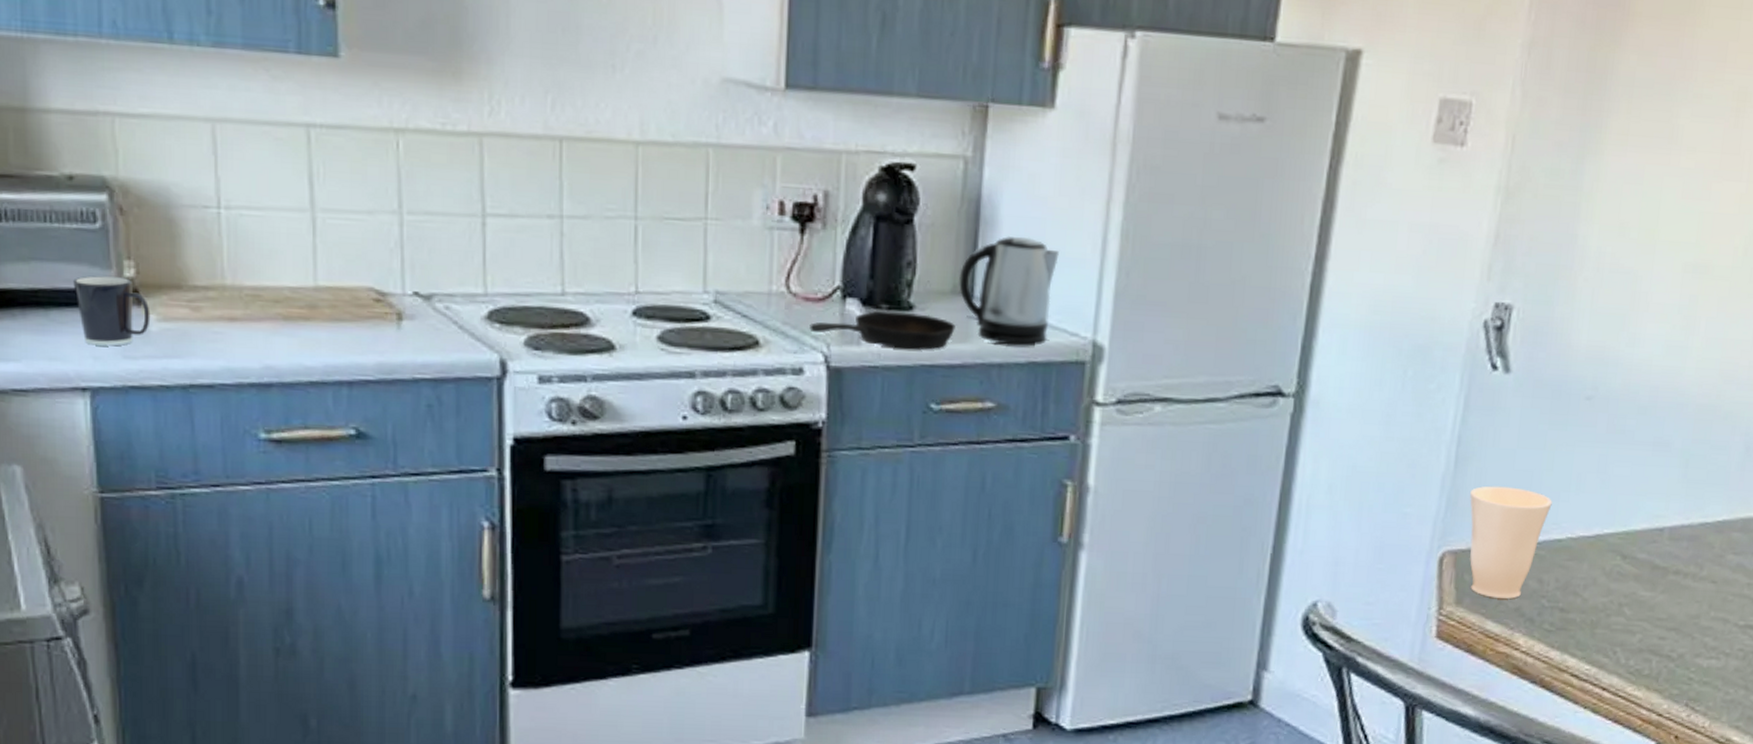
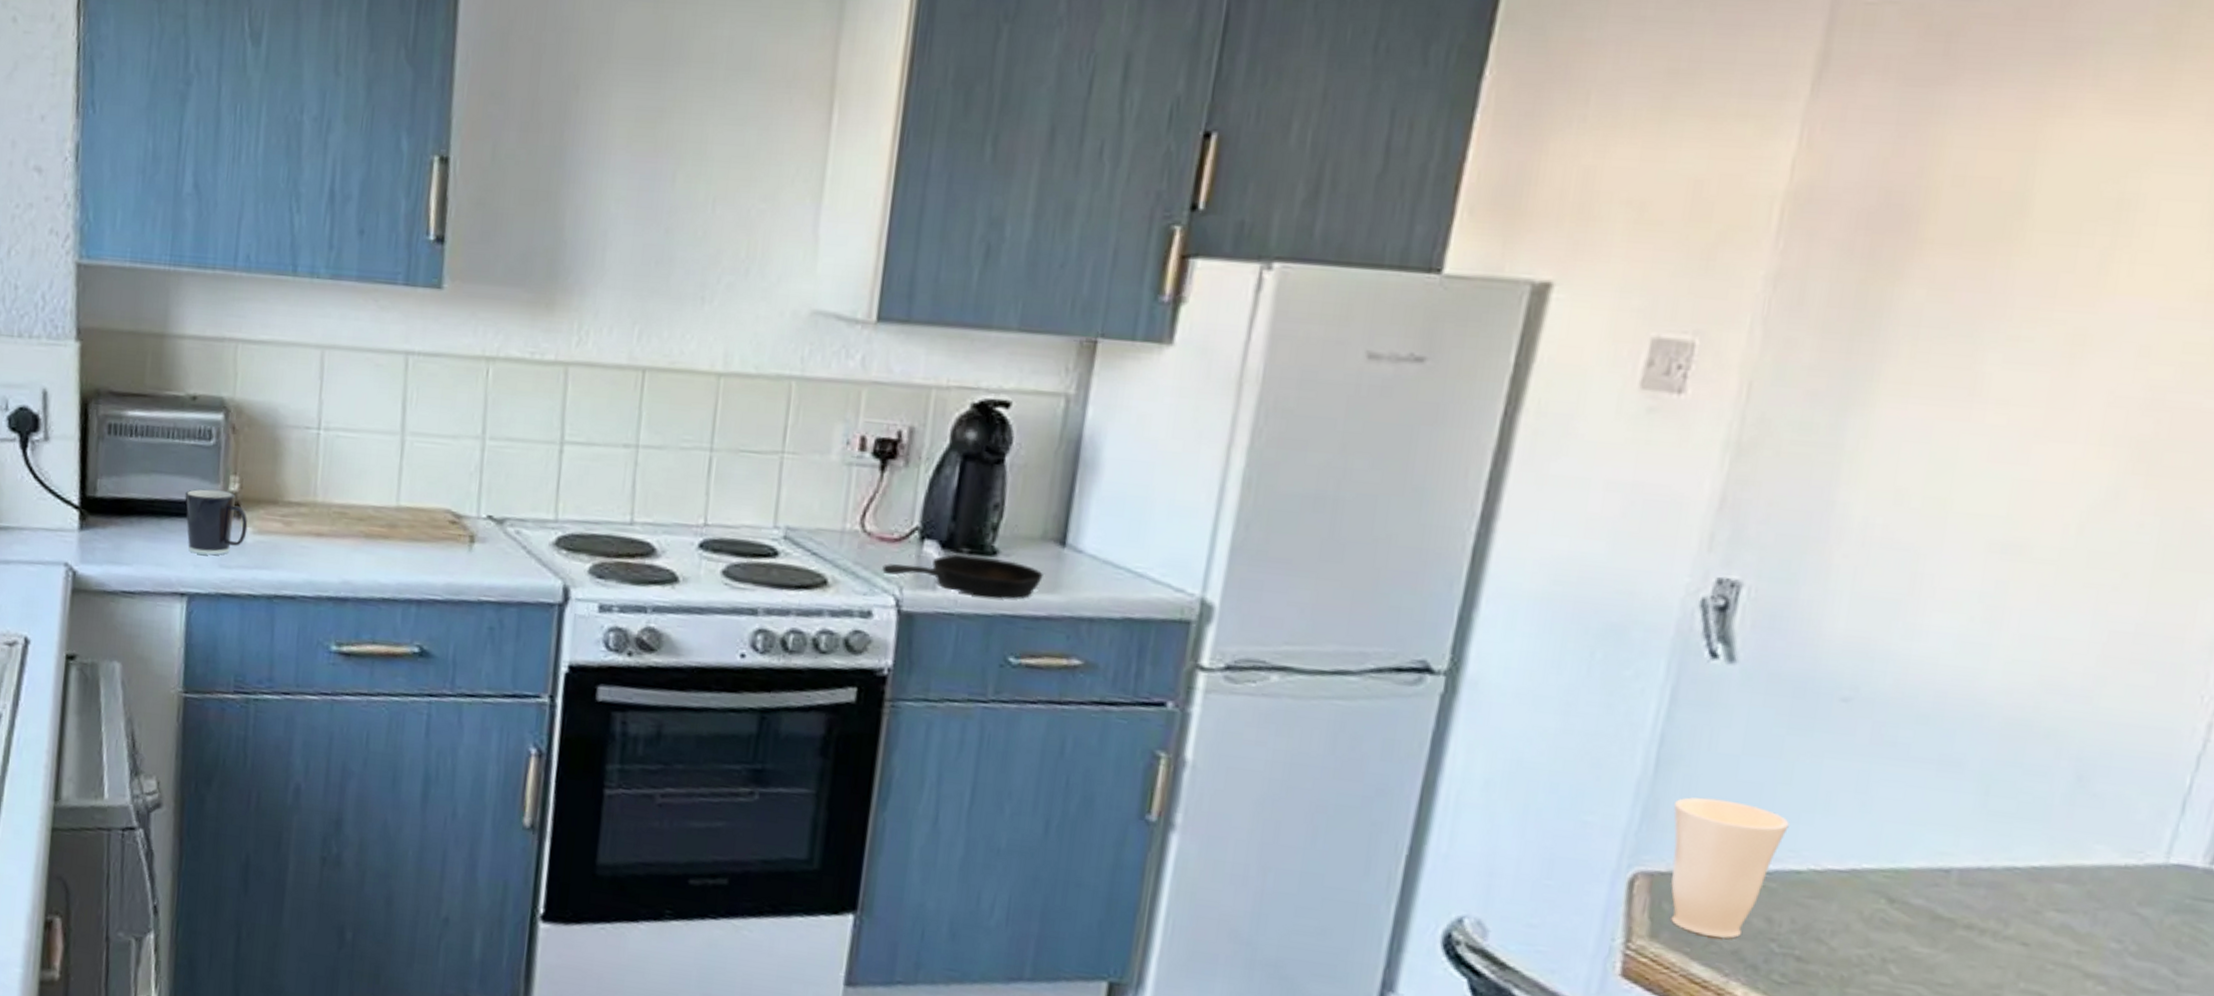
kettle: present [959,235,1059,346] -> none [1050,480,1168,601]

